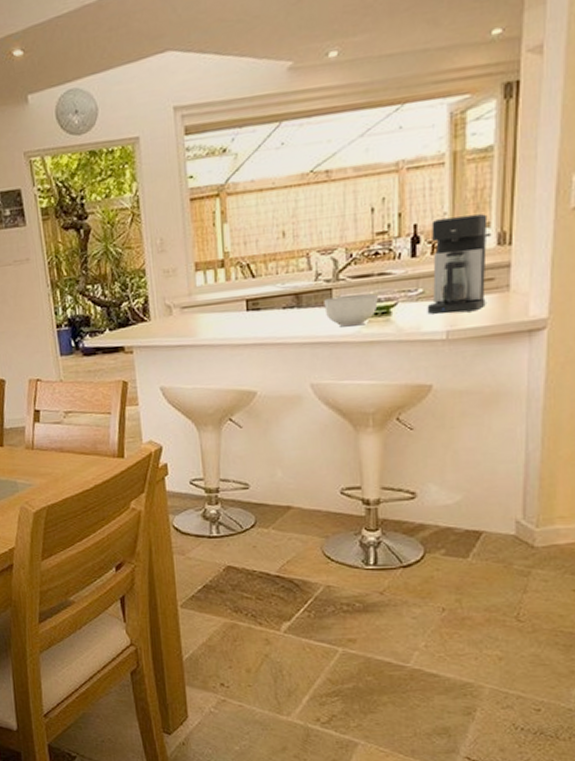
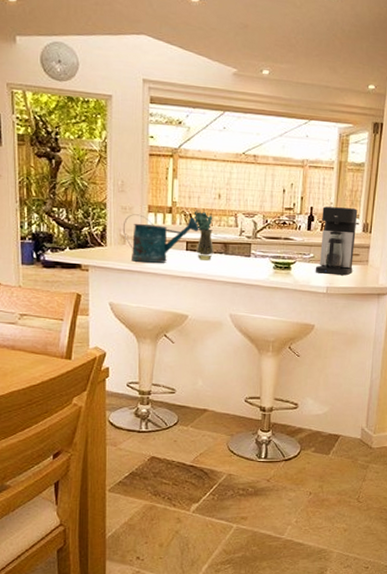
watering can: none [167,268,261,335] -> present [122,214,199,264]
vase: none [252,255,283,322] -> present [193,208,214,262]
bowl: present [324,294,378,327] -> none [244,250,283,274]

